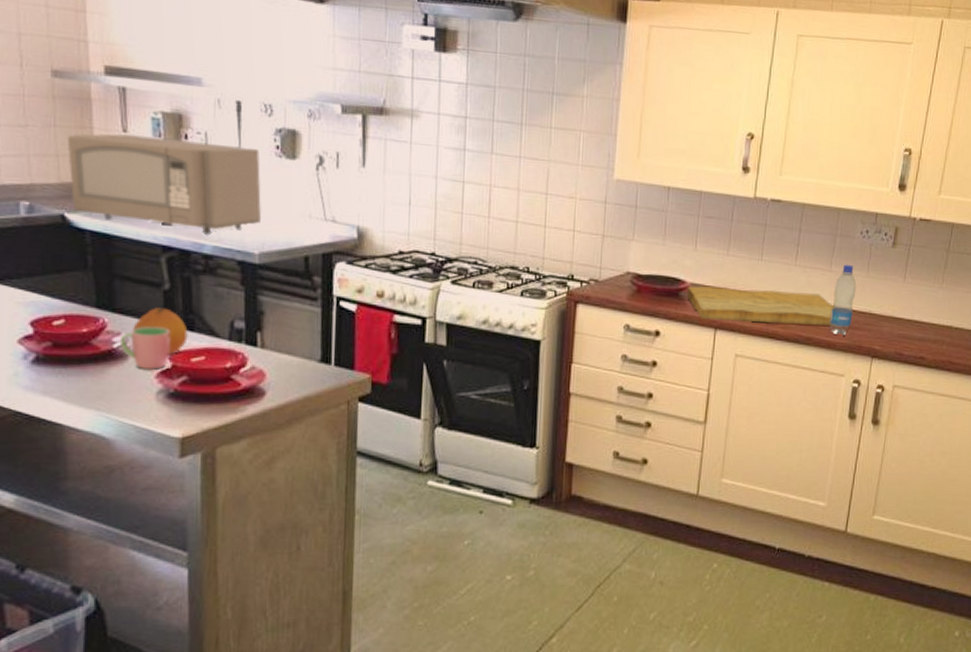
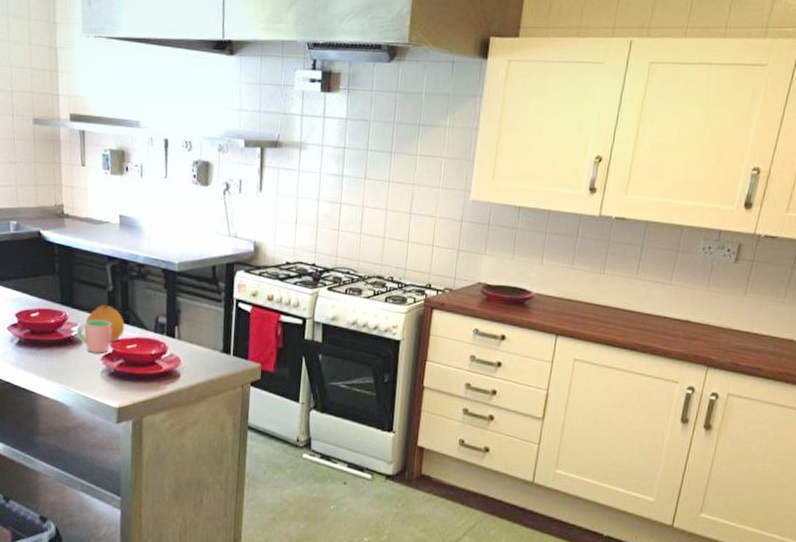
microwave: present [68,134,261,233] -> none [43,167,181,246]
cutting board: present [686,286,833,327] -> none [531,296,671,337]
bottle: present [829,264,857,336] -> none [666,278,696,346]

